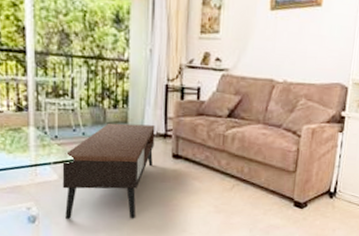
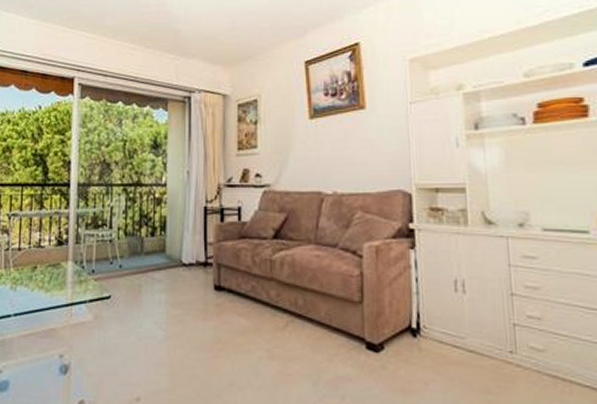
coffee table: present [62,122,155,219] -> none [97,252,194,369]

